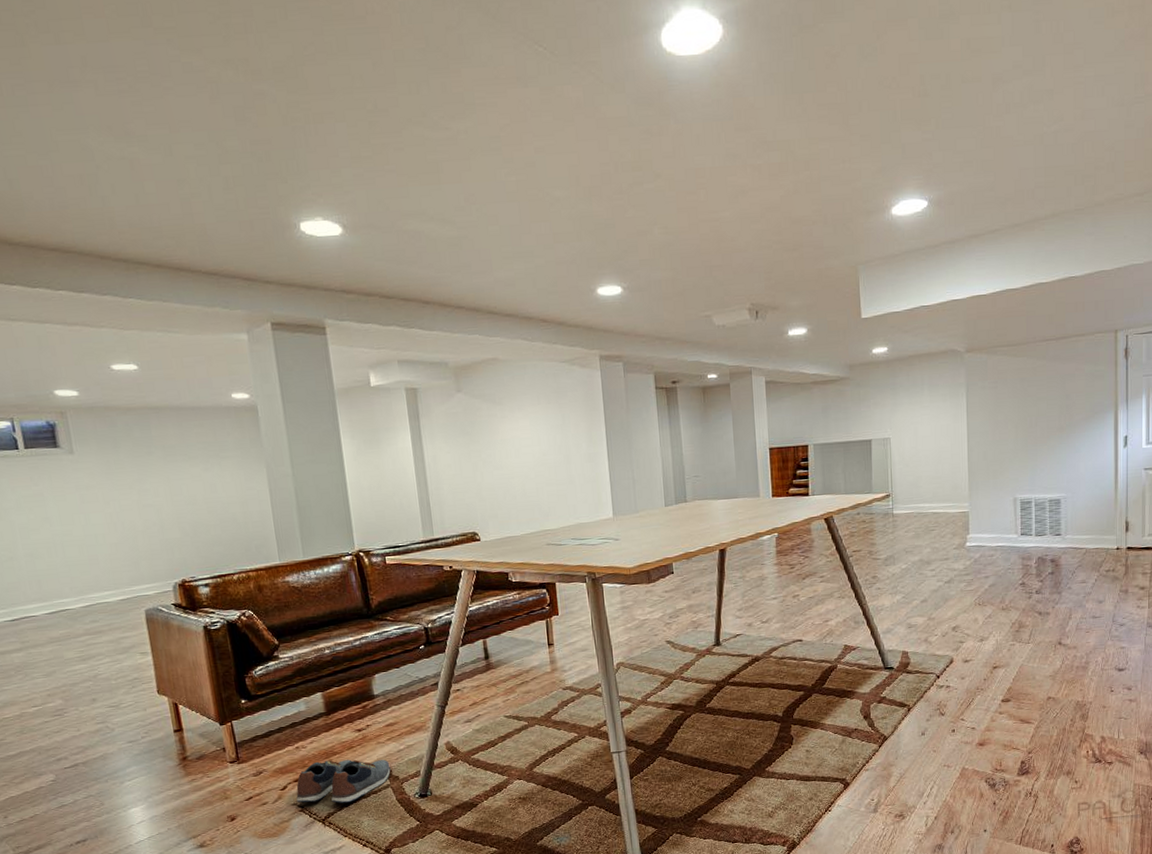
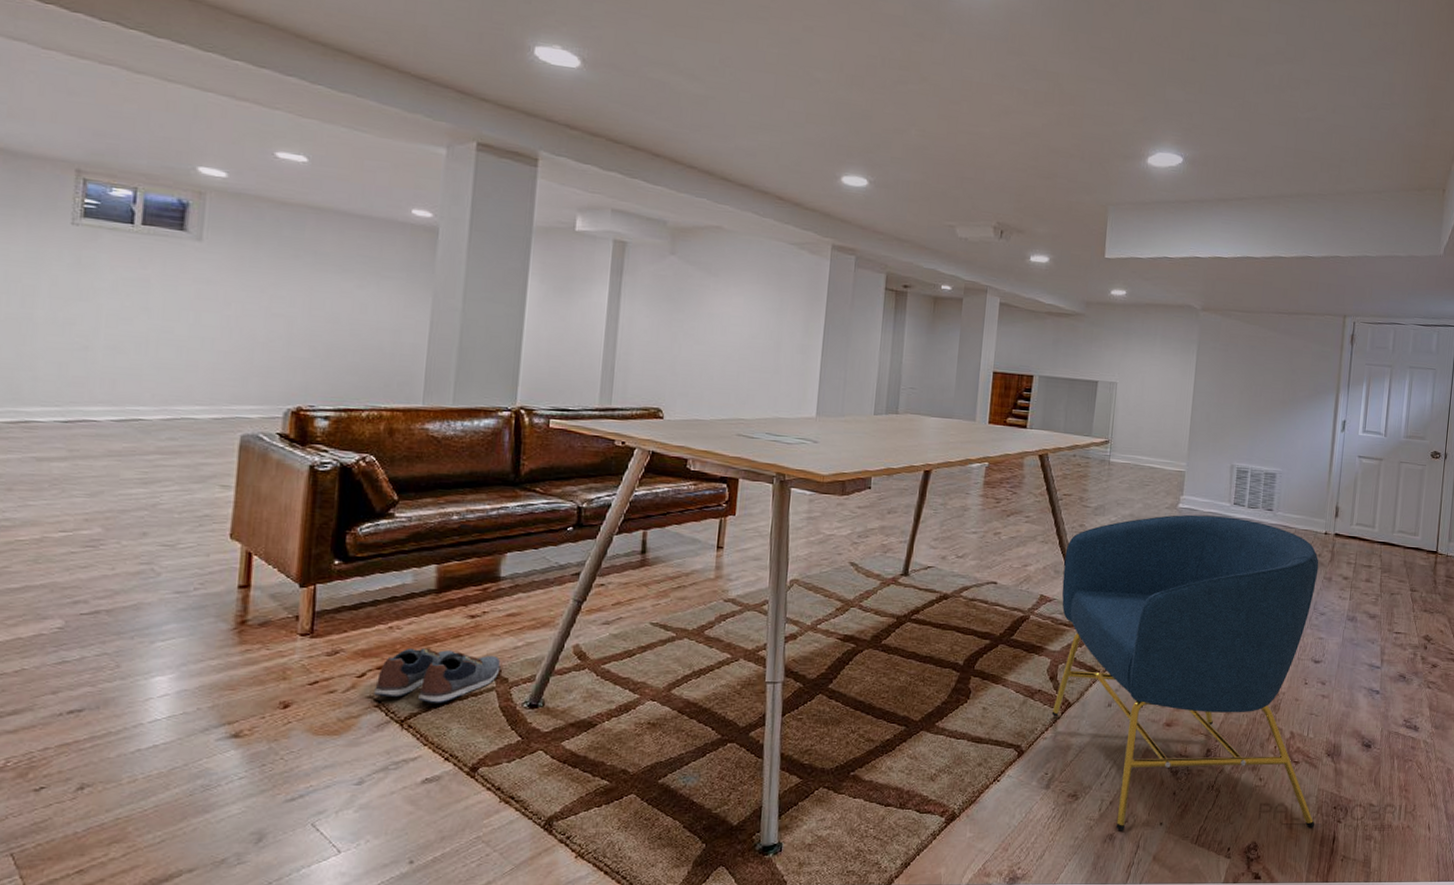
armchair: none [862,547,1133,841] -> present [1051,514,1319,831]

